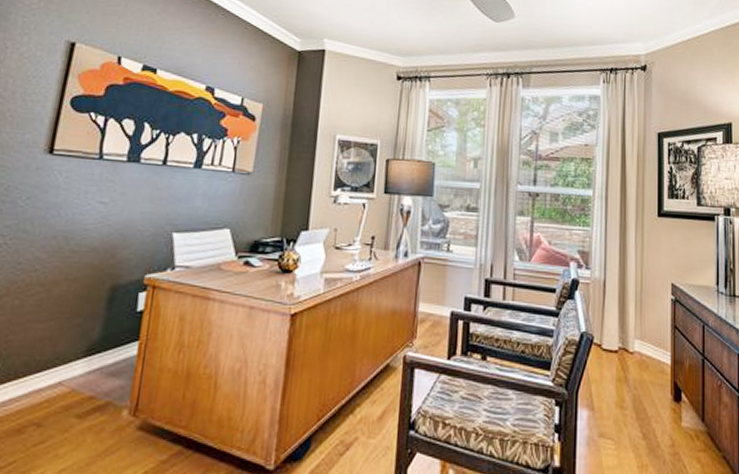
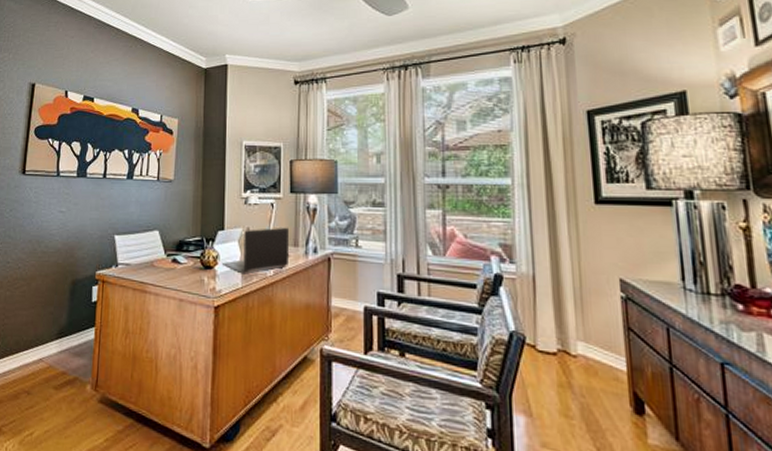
laptop computer: none [304,229,381,279] -> present [223,227,290,274]

